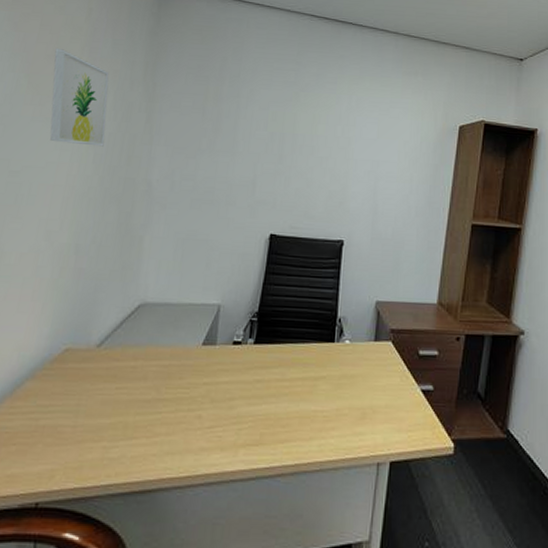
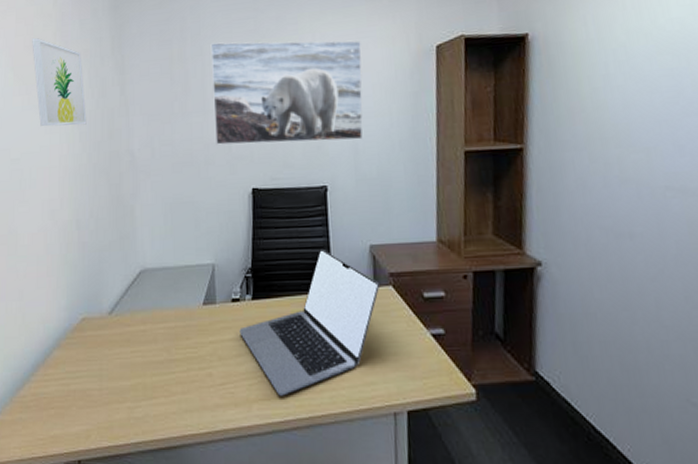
laptop: none [236,301,381,442] -> present [239,250,380,396]
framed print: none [240,87,393,201] -> present [210,40,363,145]

